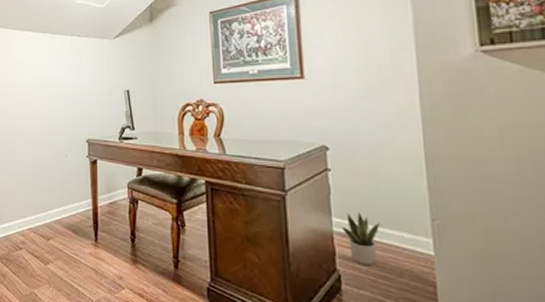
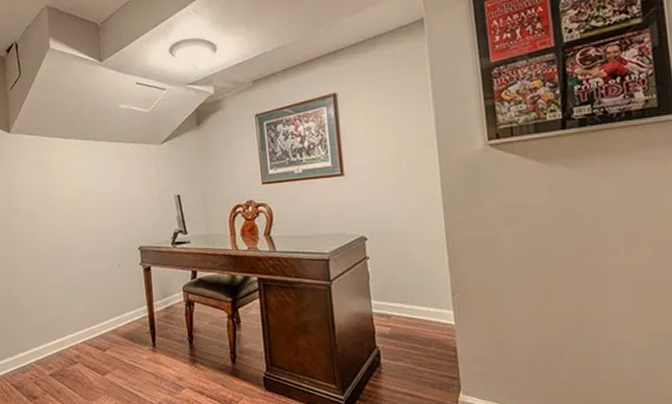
potted plant: present [342,212,381,266] -> none [380,293,412,340]

